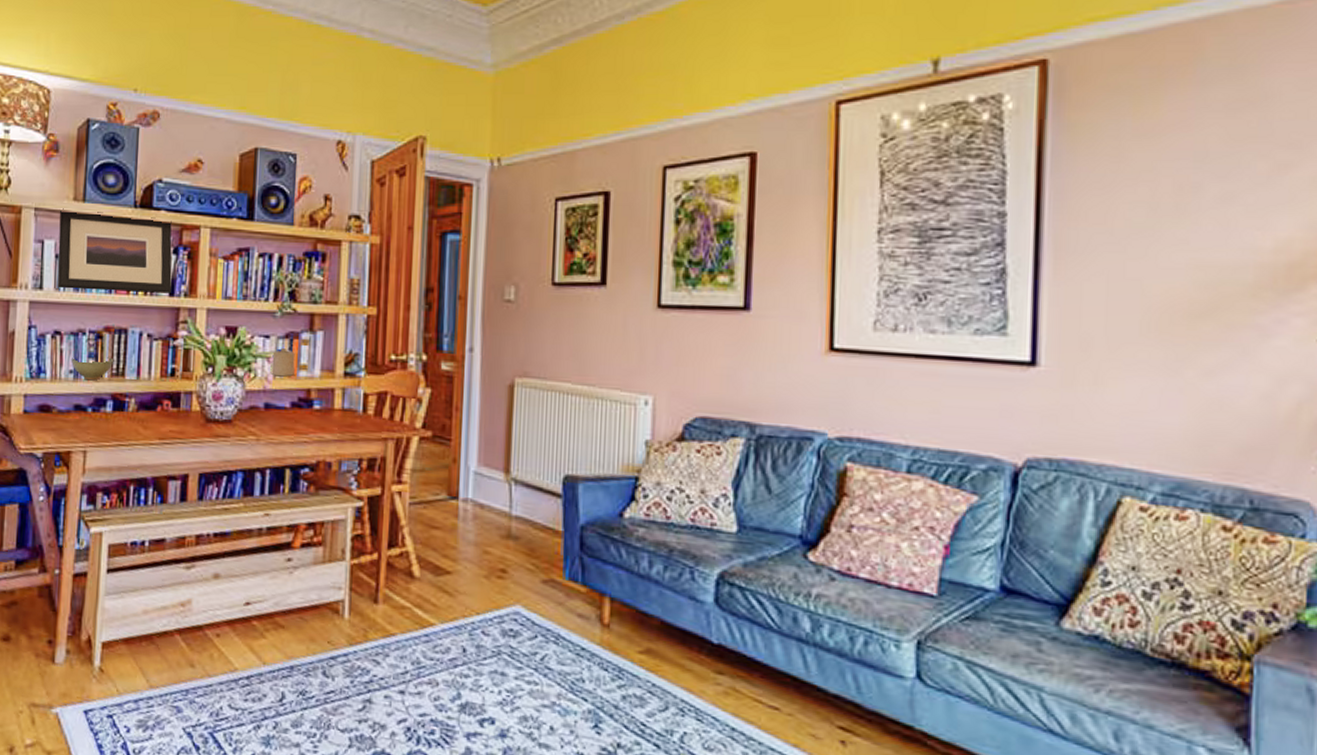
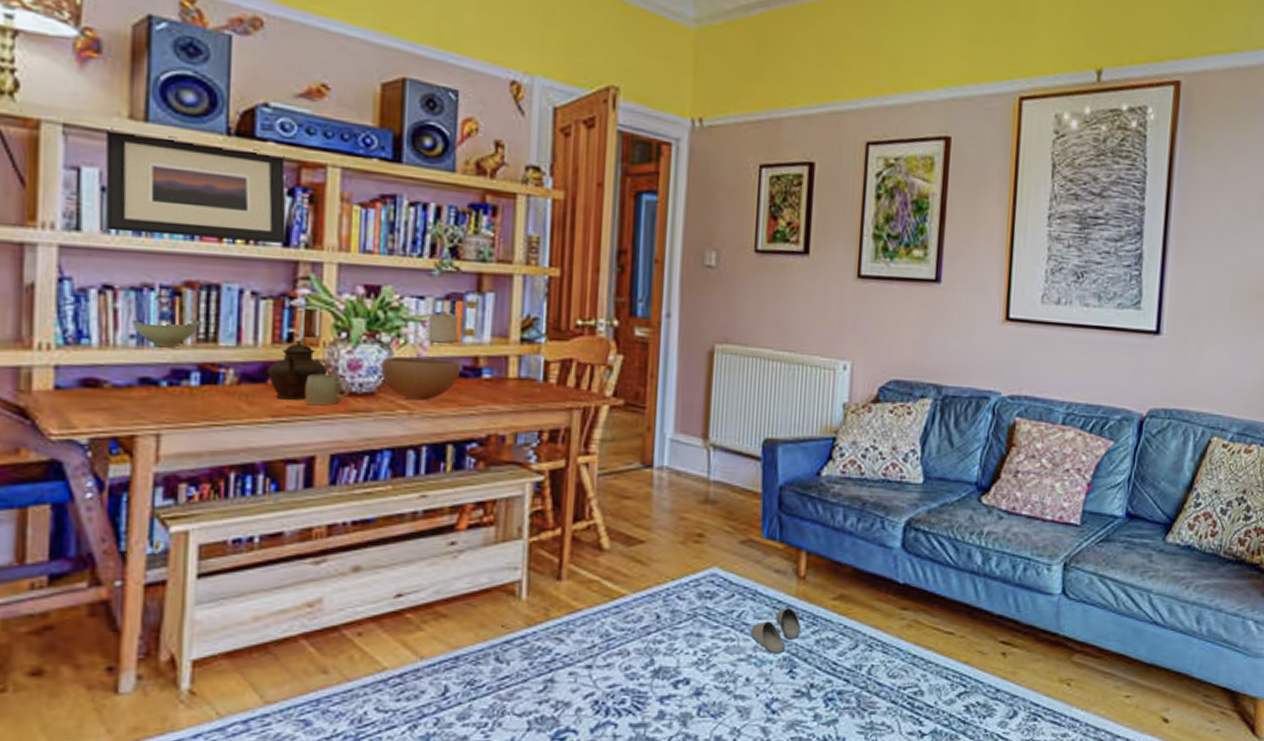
teapot: none [157,374,199,426] -> present [267,340,328,400]
mug: none [182,403,215,431] -> present [305,373,351,406]
bowl: none [236,389,297,428] -> present [380,357,461,401]
slippers: none [555,656,606,705] -> present [751,608,801,654]

